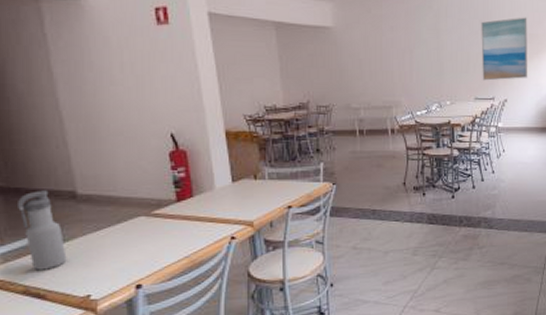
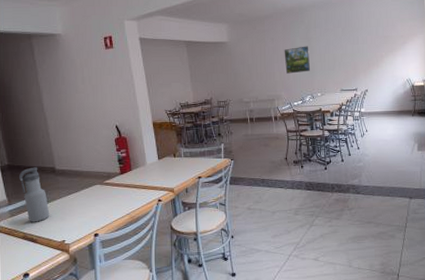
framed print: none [406,39,438,74] -> present [284,46,310,74]
wall art: present [481,17,528,81] -> none [344,23,385,76]

